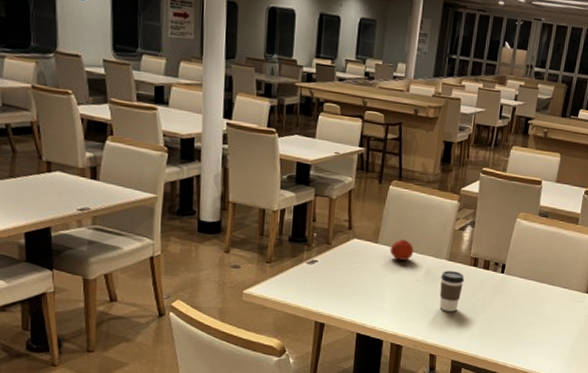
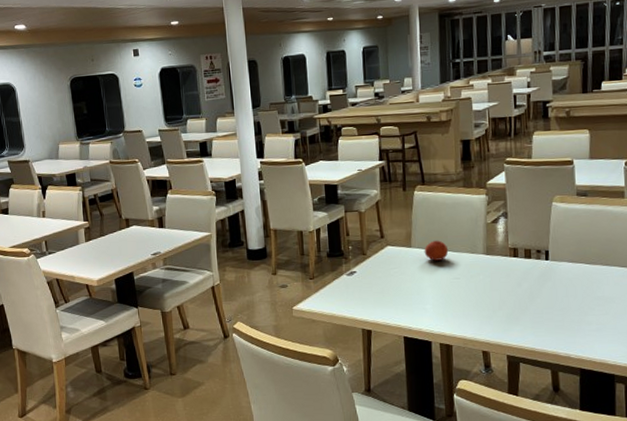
coffee cup: present [439,271,465,312] -> none [480,264,507,306]

